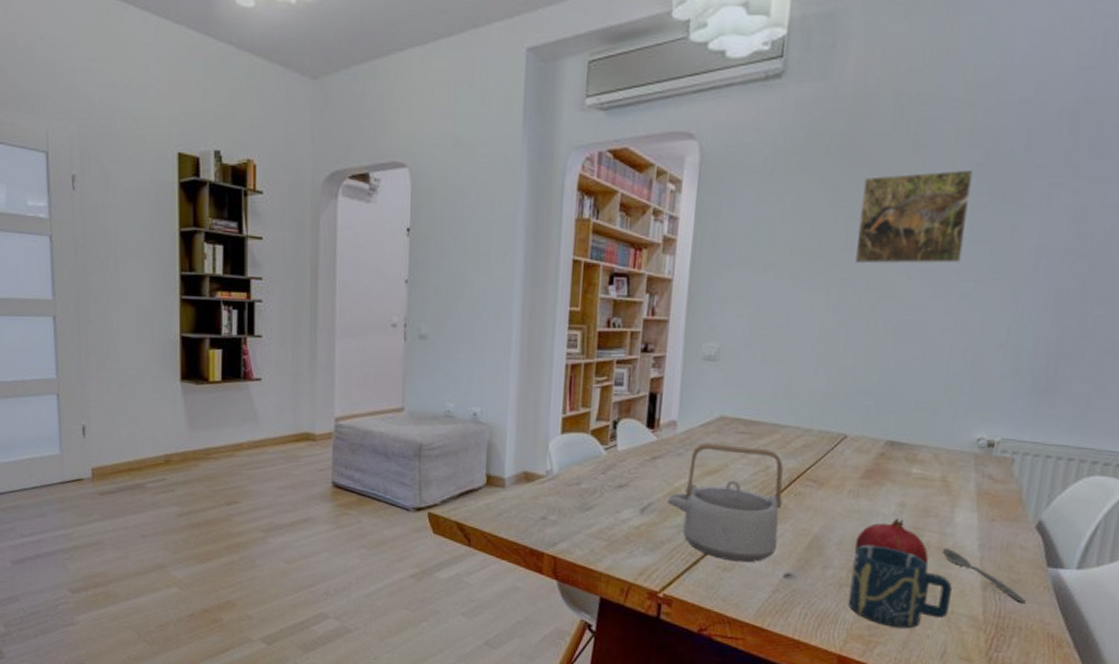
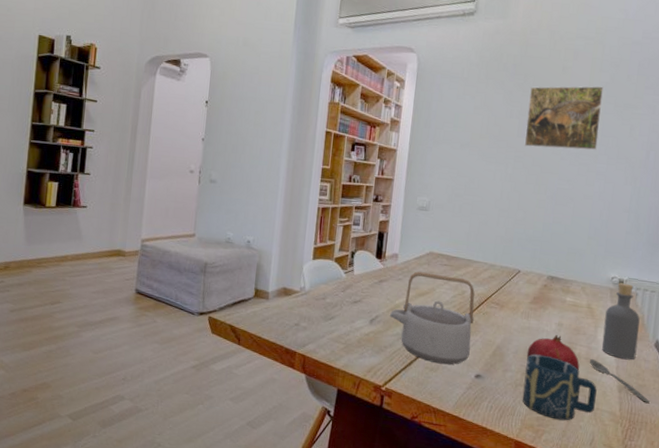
bottle: none [961,445,1017,548] -> present [602,282,640,360]

